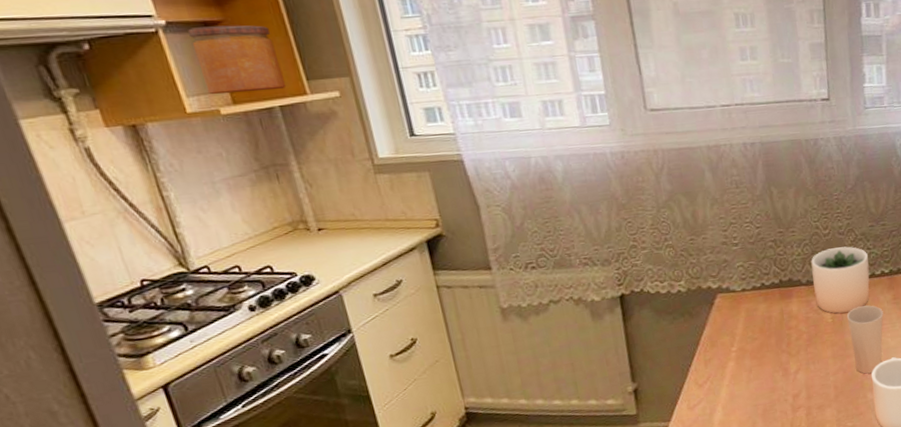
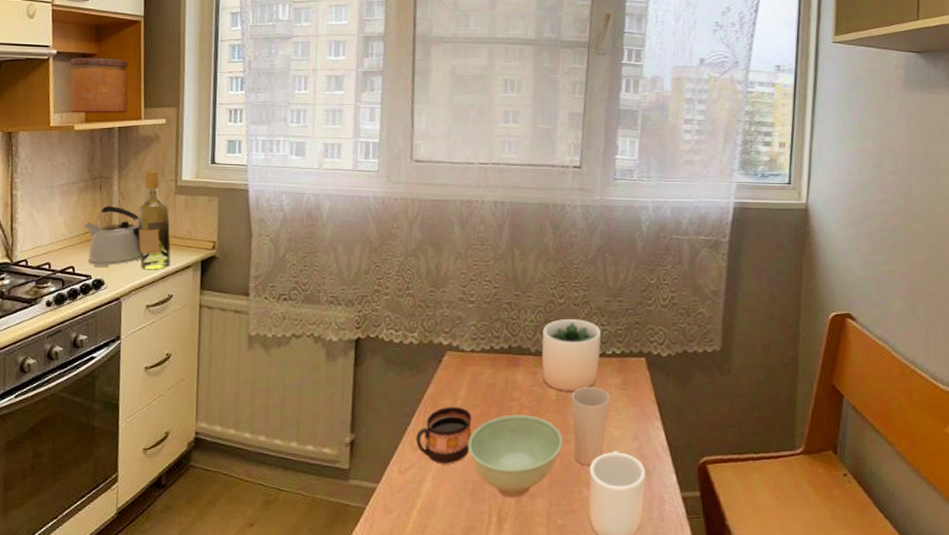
kettle: none [269,195,353,264] -> present [84,206,142,268]
bottle: none [330,150,390,259] -> present [138,170,171,270]
cup: none [699,342,755,395] -> present [416,406,472,464]
bowl: none [752,339,844,413] -> present [468,414,564,498]

